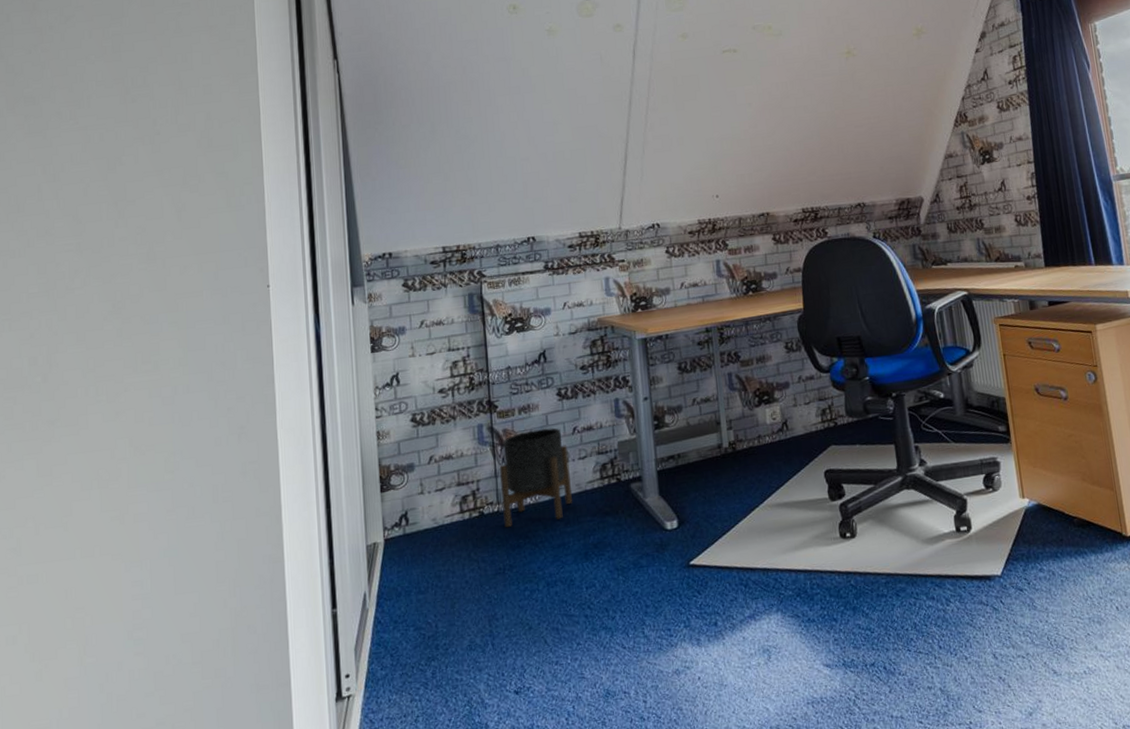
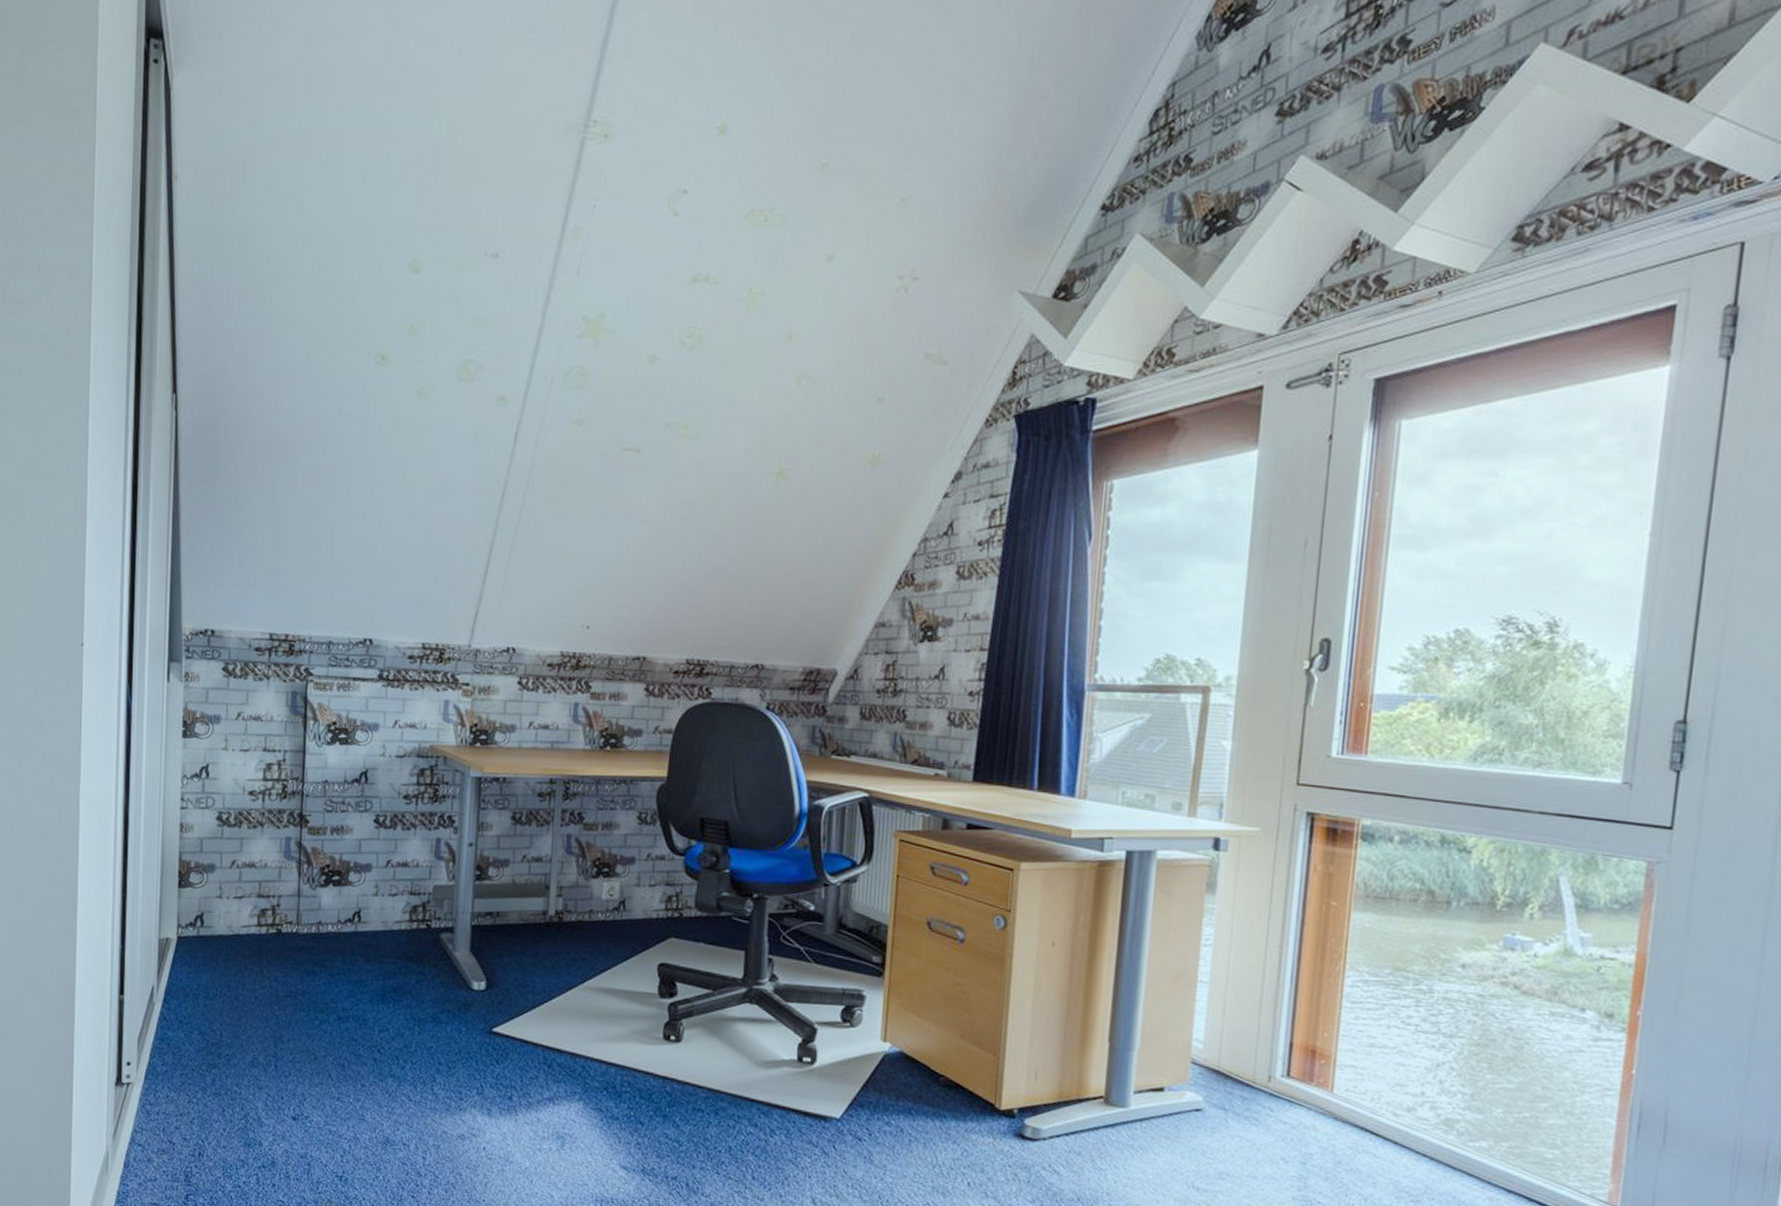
planter: present [500,427,572,528] -> none [301,854,378,954]

